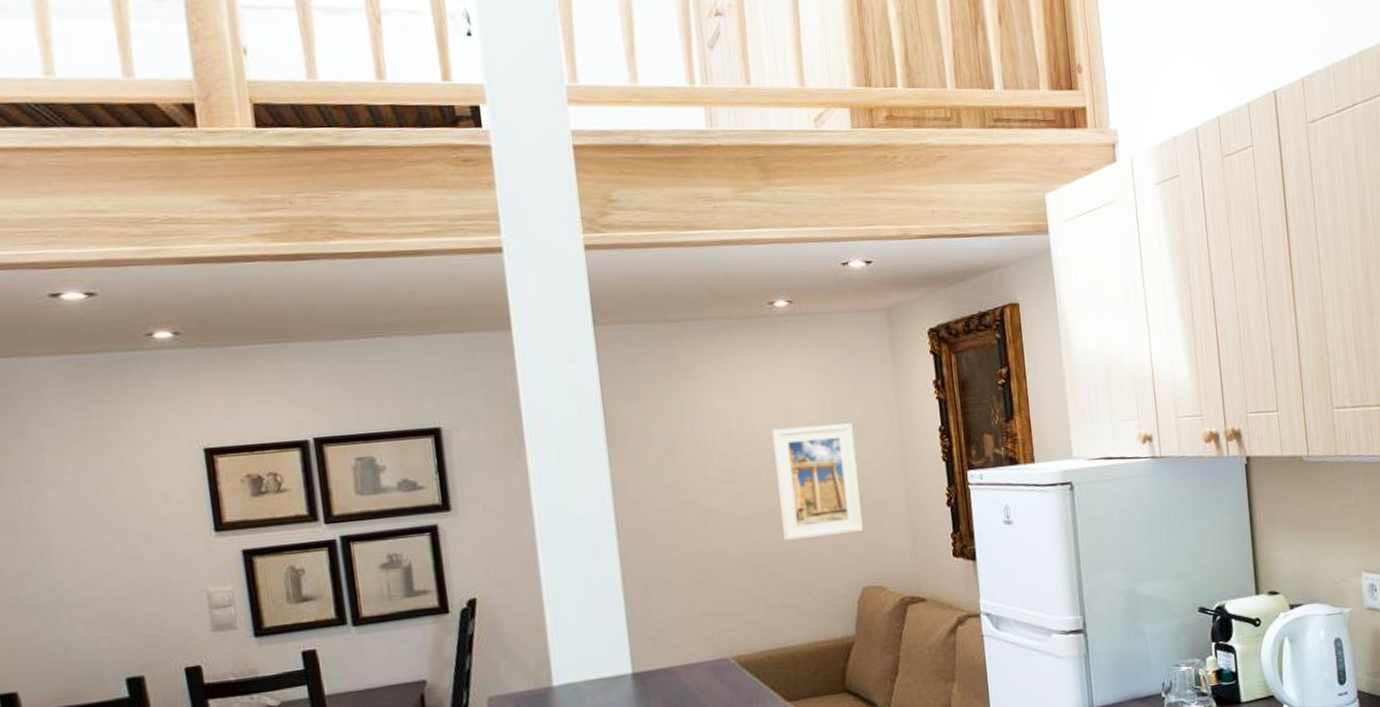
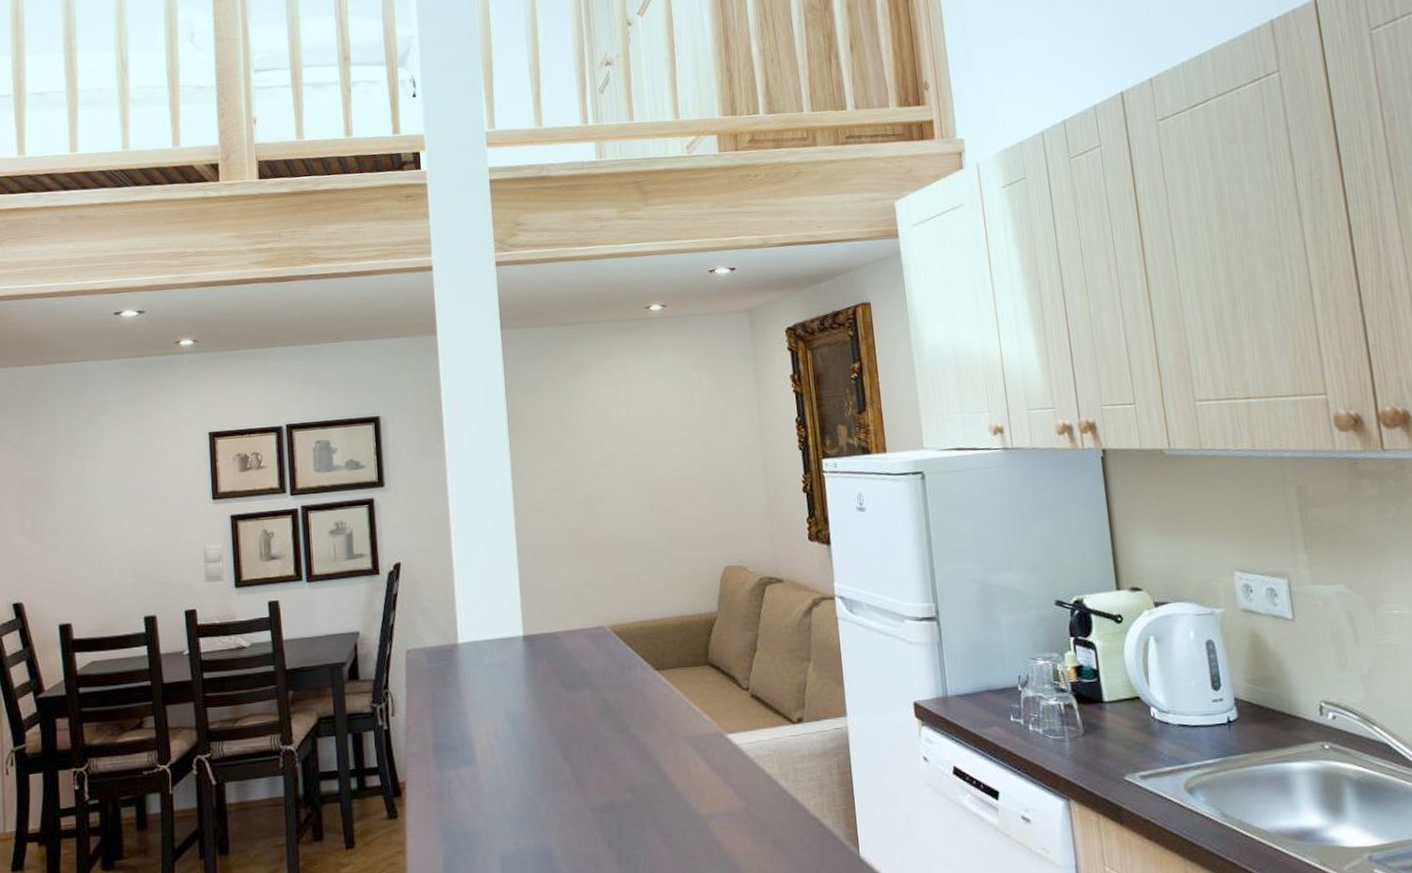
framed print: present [773,423,863,541] -> none [647,414,726,521]

